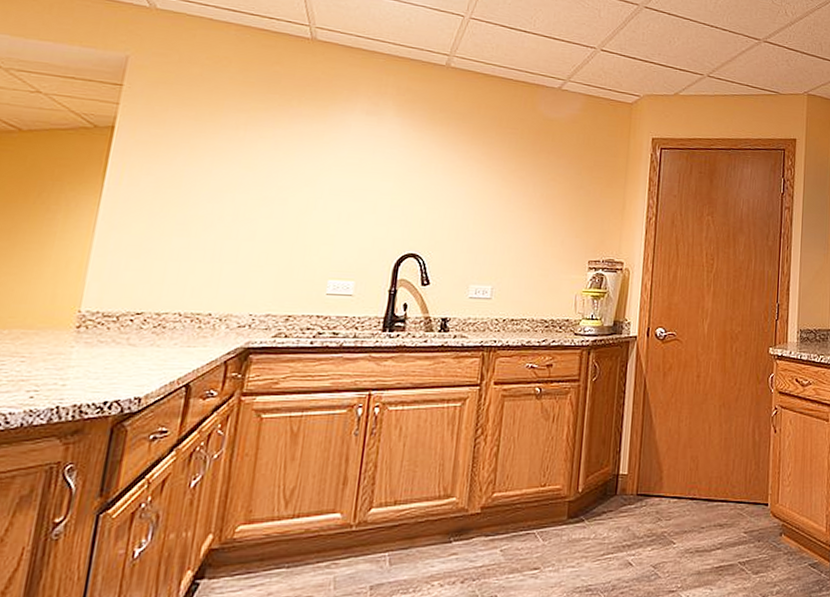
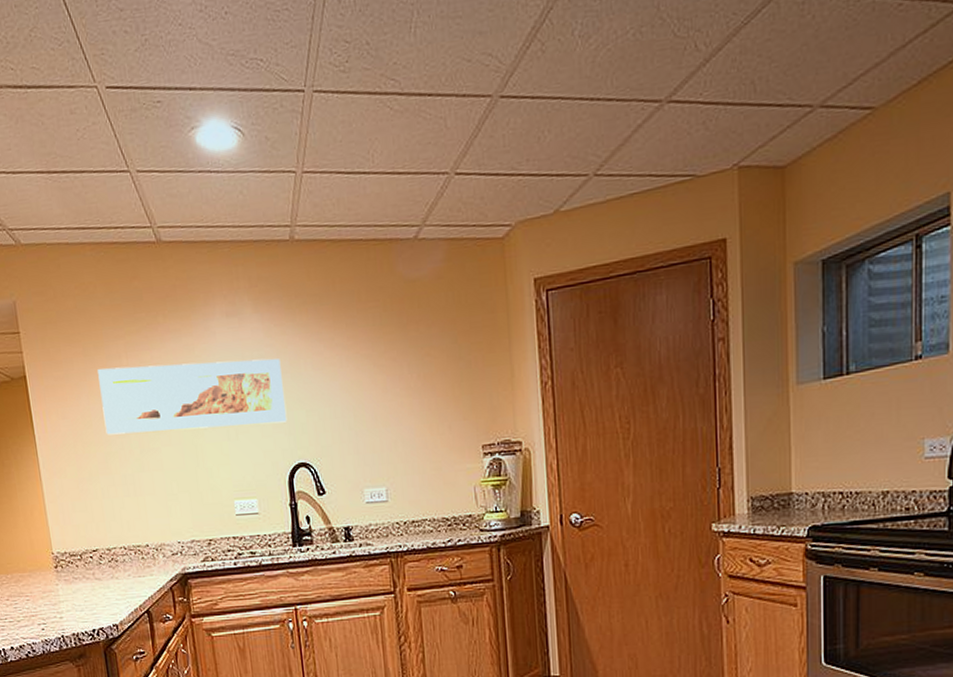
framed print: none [196,135,412,215] -> present [98,358,287,435]

